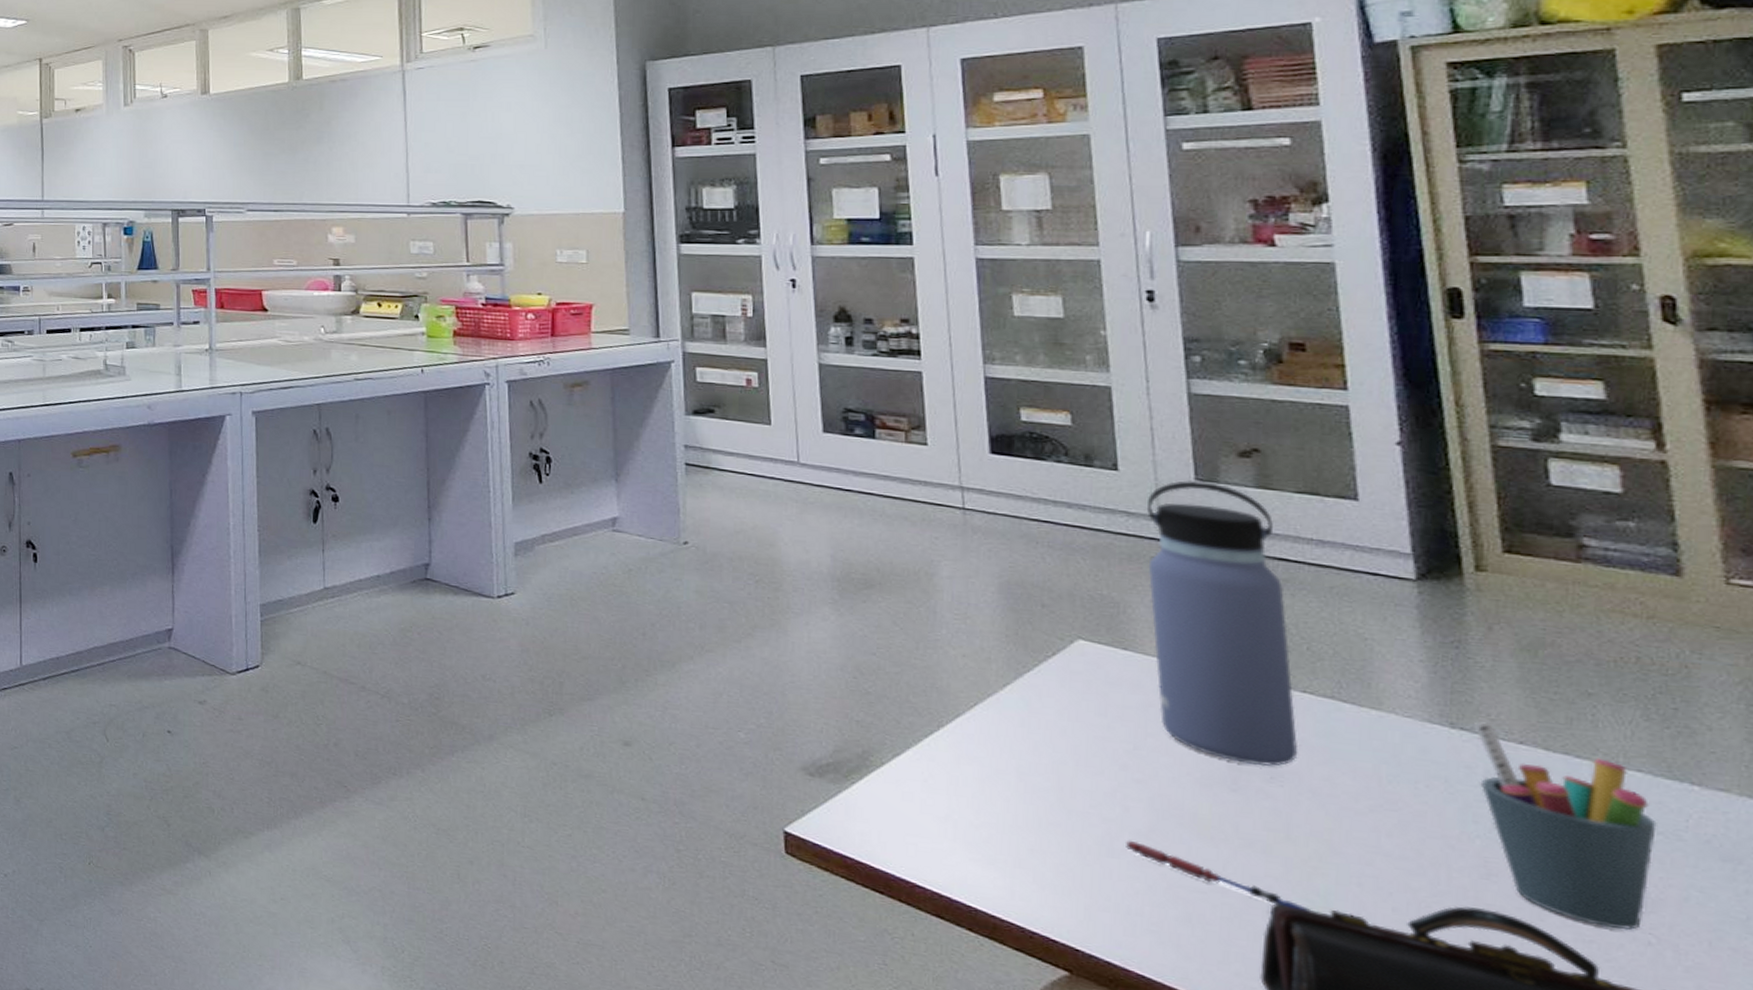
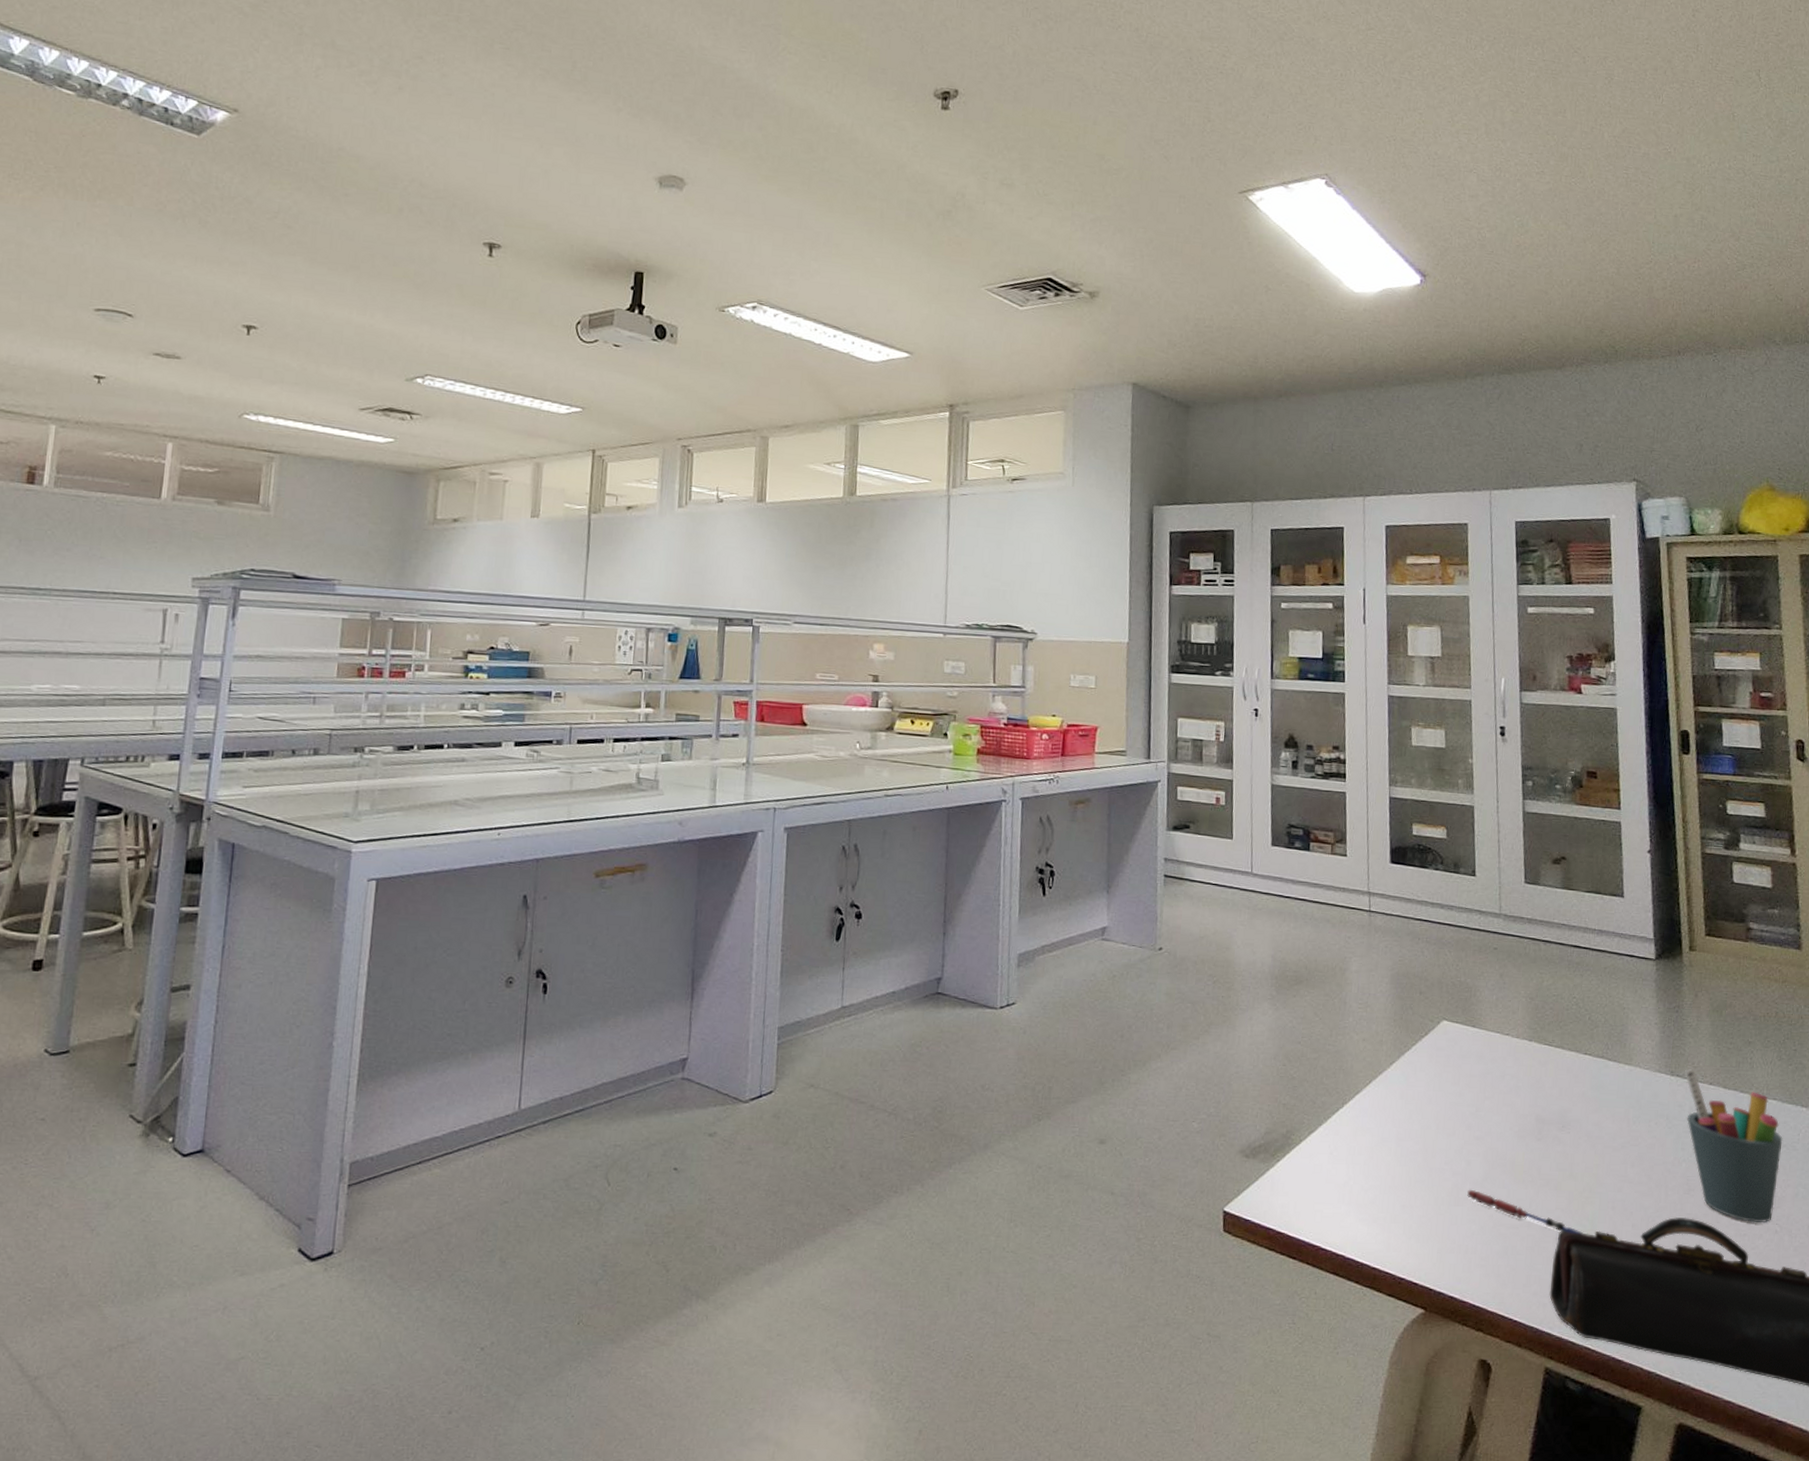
water bottle: present [1147,479,1298,767] -> none [1491,883,1580,1118]

